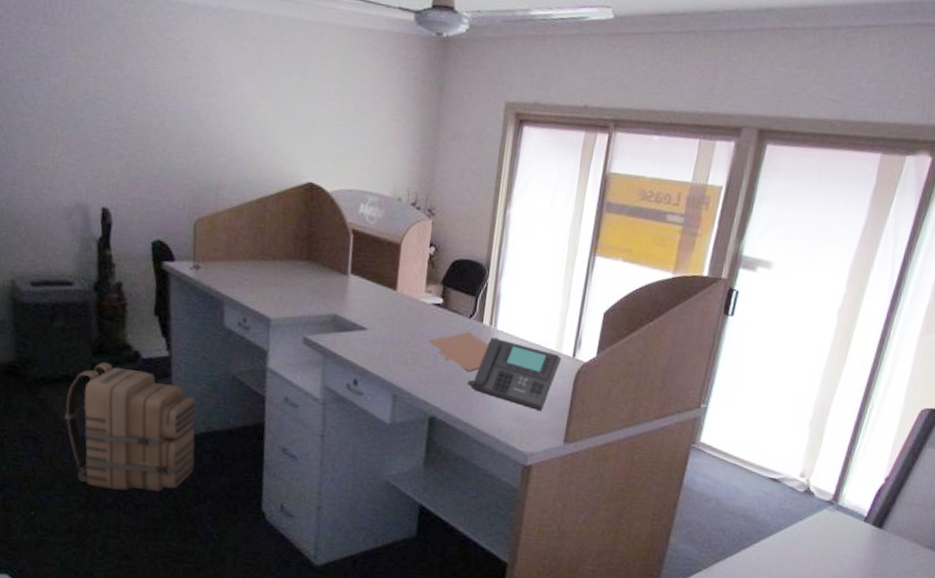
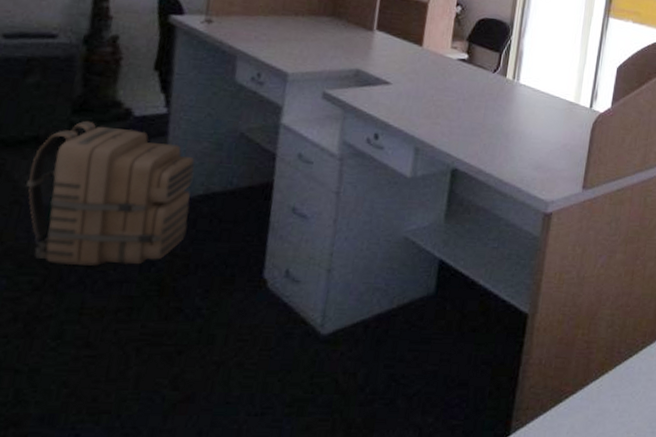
papers: present [428,331,489,372] -> none [452,85,512,124]
phone: present [467,337,562,411] -> none [490,91,580,159]

